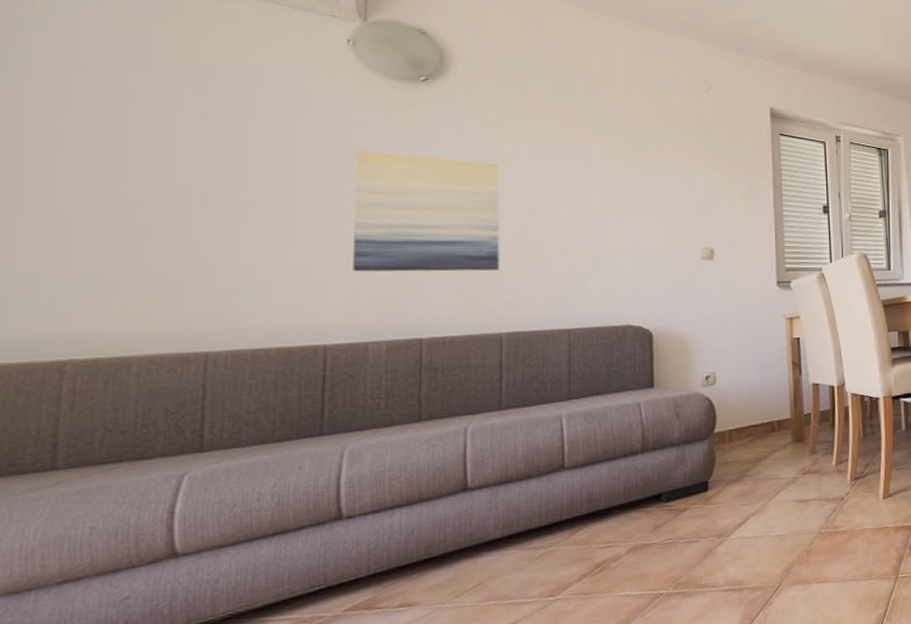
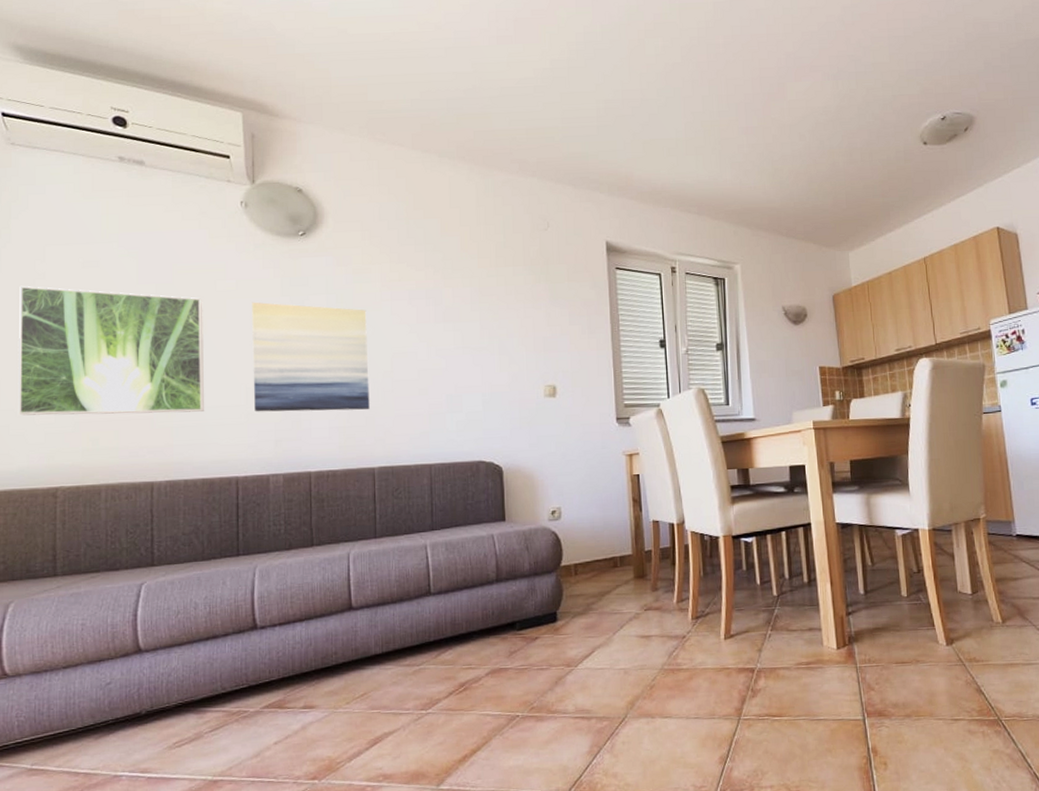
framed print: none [12,116,291,273] -> present [19,285,204,416]

